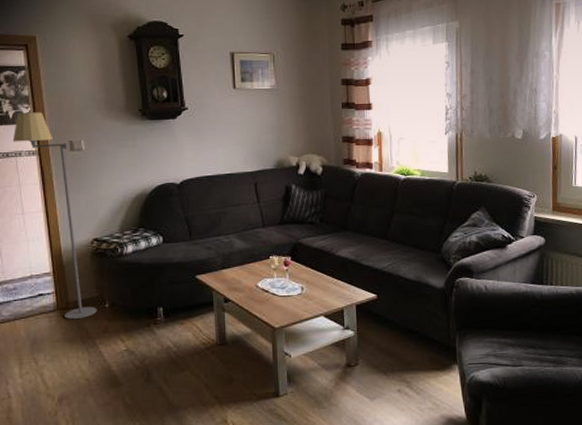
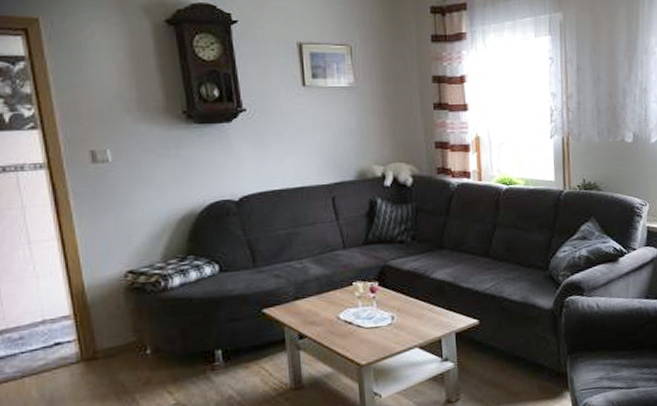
floor lamp: present [12,112,97,320] -> none [10,114,136,373]

